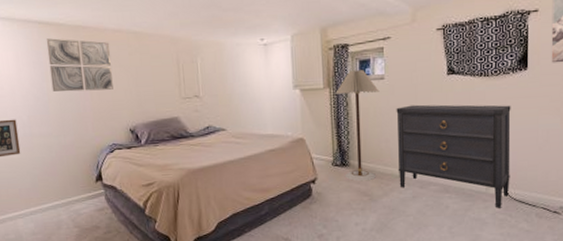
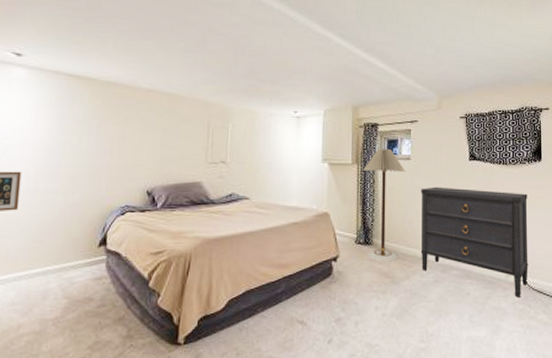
wall art: present [46,38,113,92] -> none [69,91,140,148]

